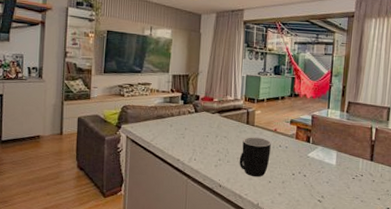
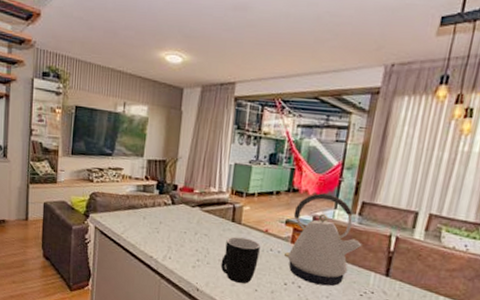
kettle: none [290,96,351,173] -> present [283,193,362,287]

